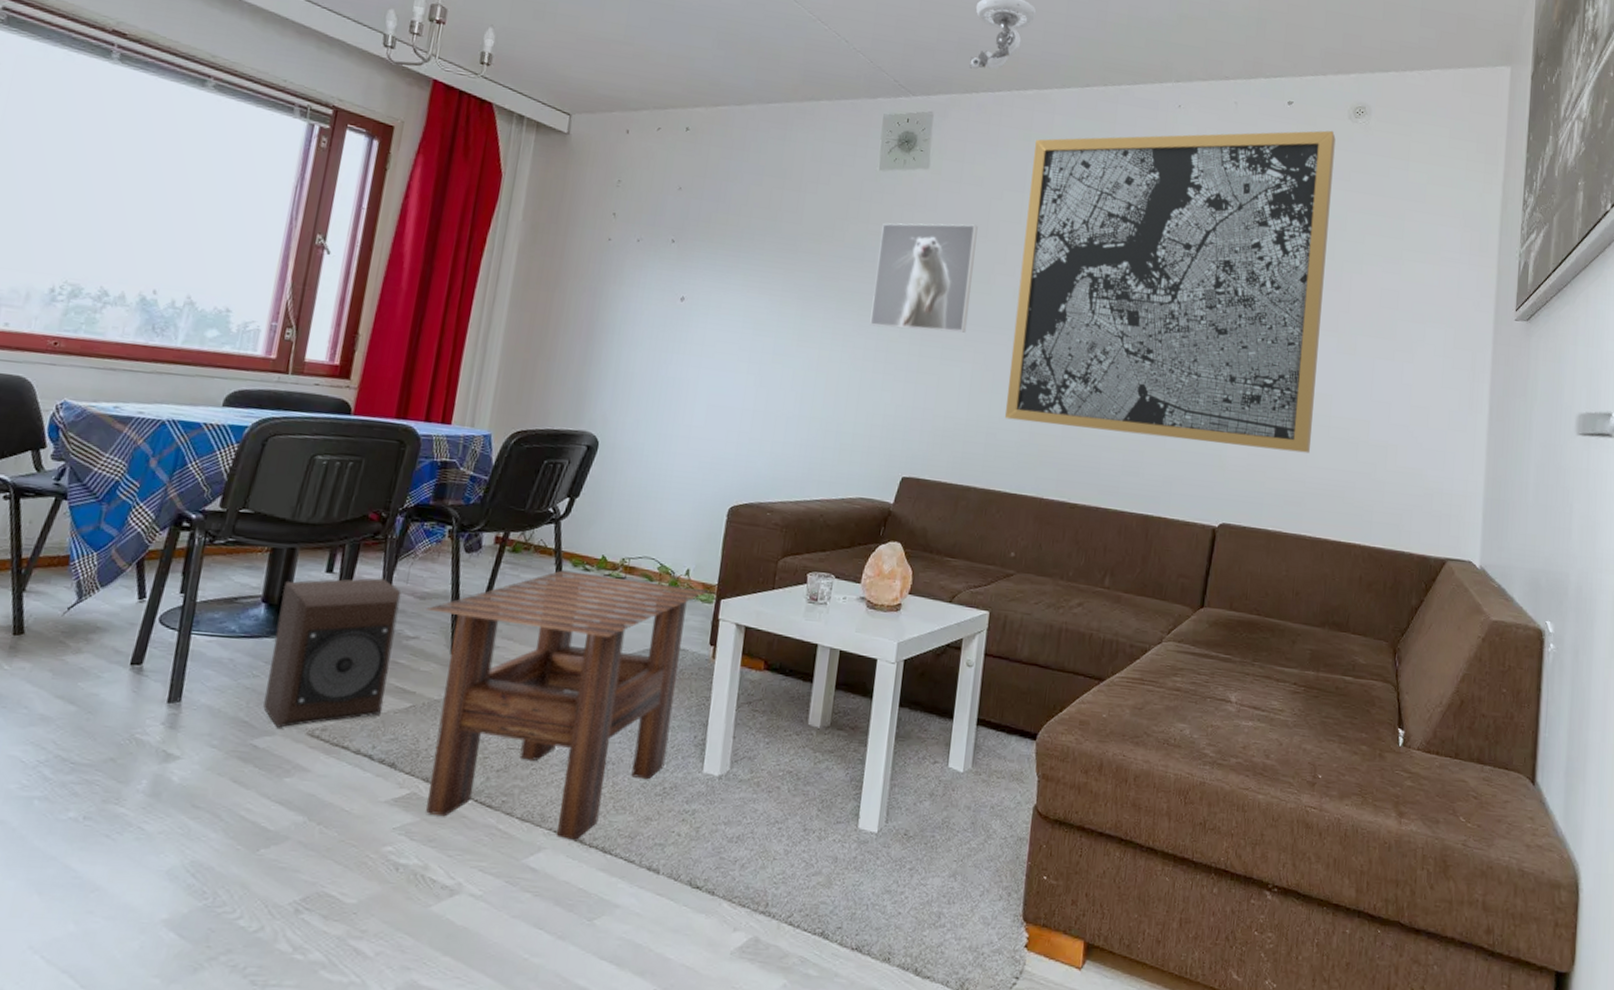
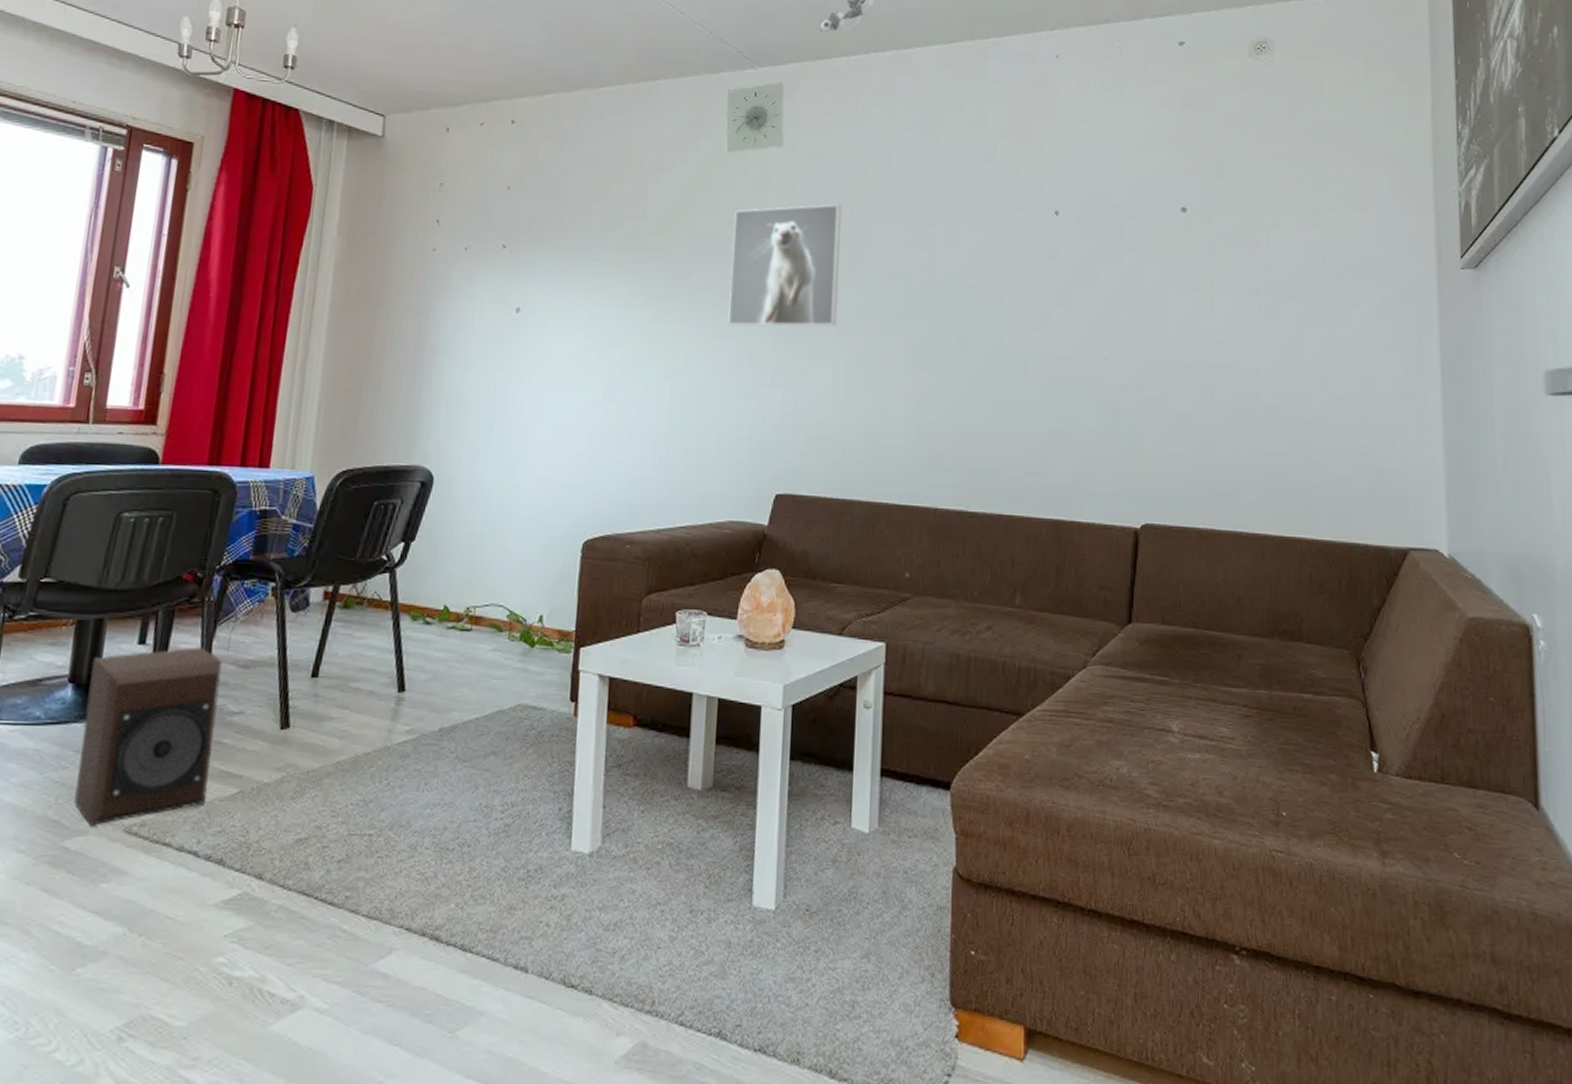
side table: present [426,570,708,840] -> none [250,625,565,938]
wall art: present [1005,130,1336,454] -> none [887,70,1238,437]

